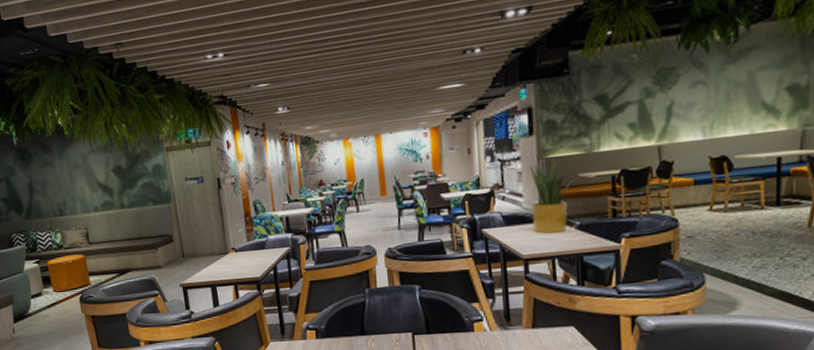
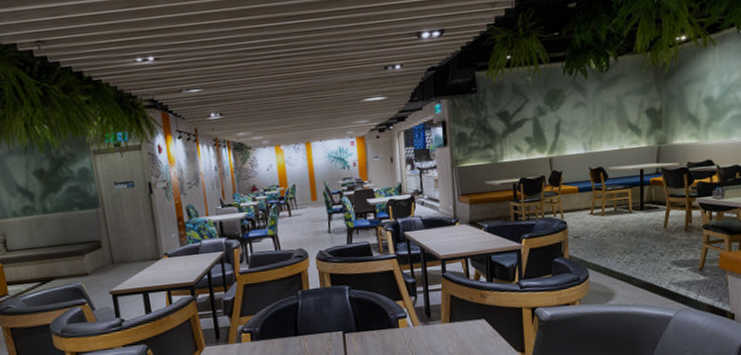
planter: present [530,160,572,234] -> none [445,169,481,236]

